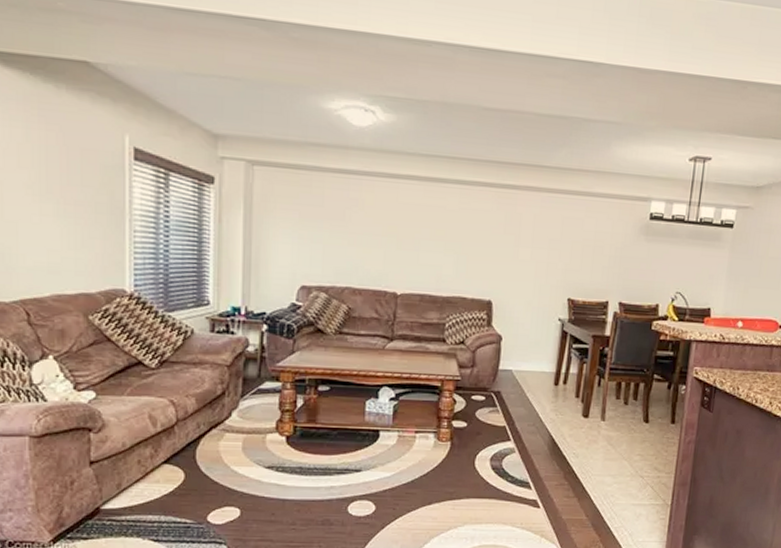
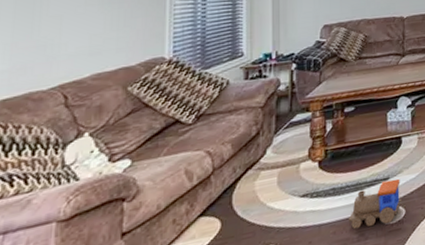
toy train: none [314,472,373,516] -> present [348,178,402,230]

